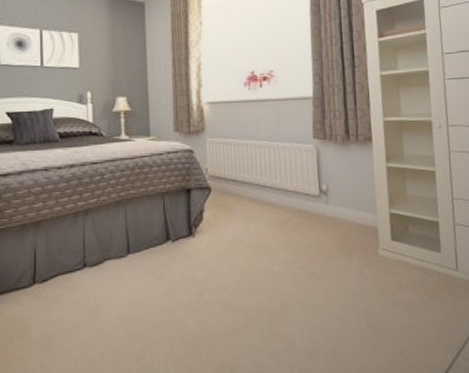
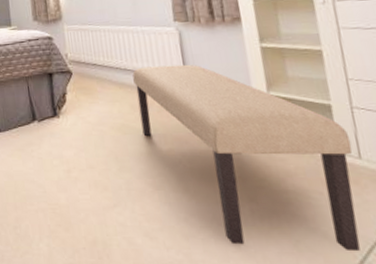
bench: none [271,182,452,358] -> present [132,64,360,252]

